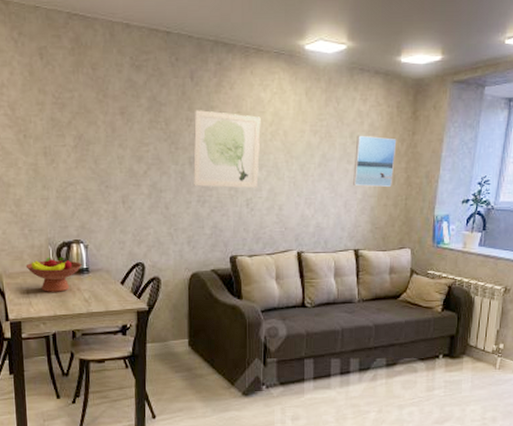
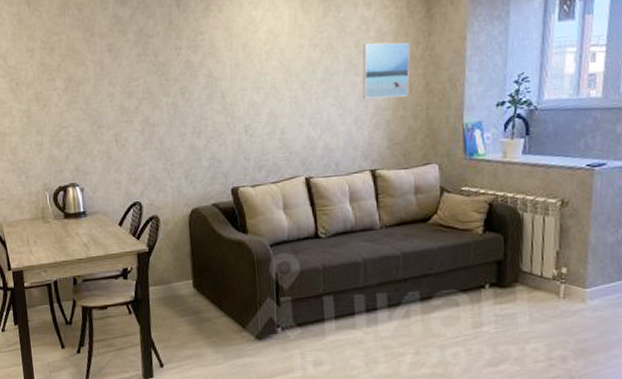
fruit bowl: present [25,256,82,292] -> none [24,201,79,239]
wall art: present [193,110,261,188] -> none [183,36,256,118]

